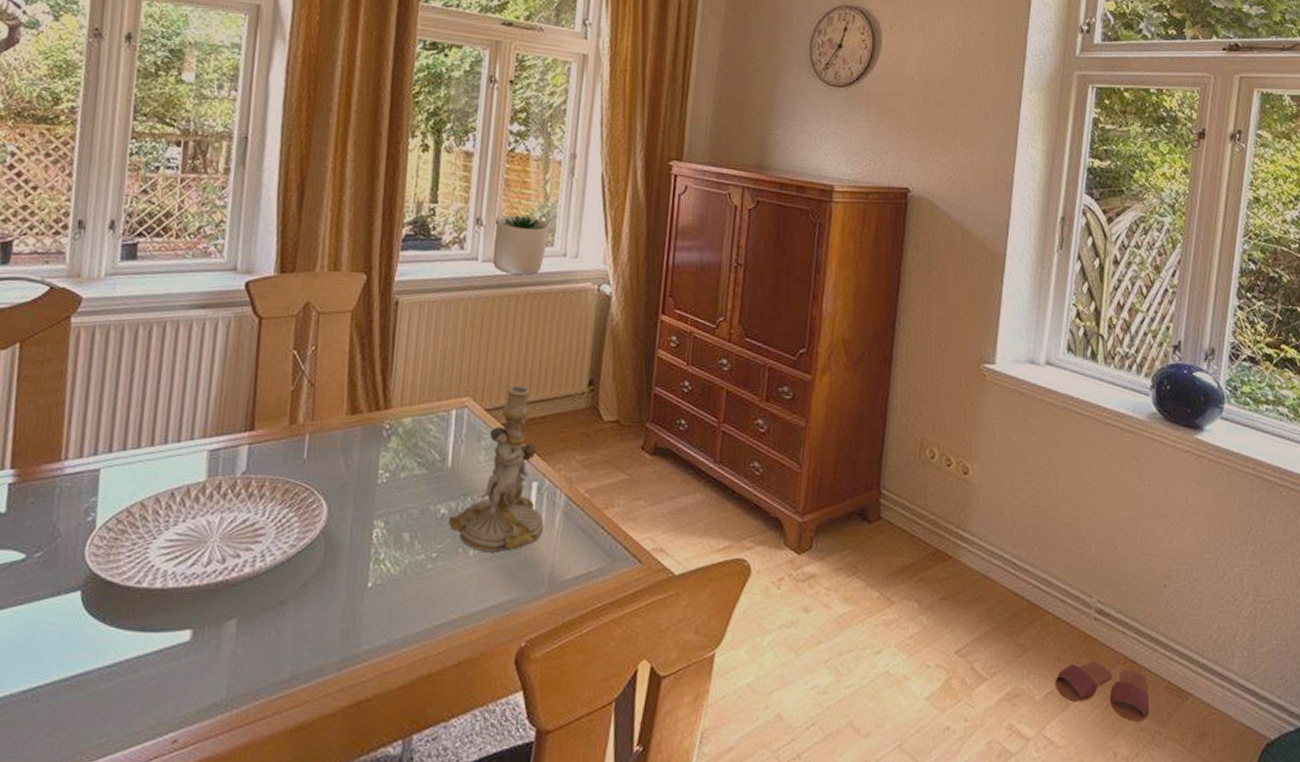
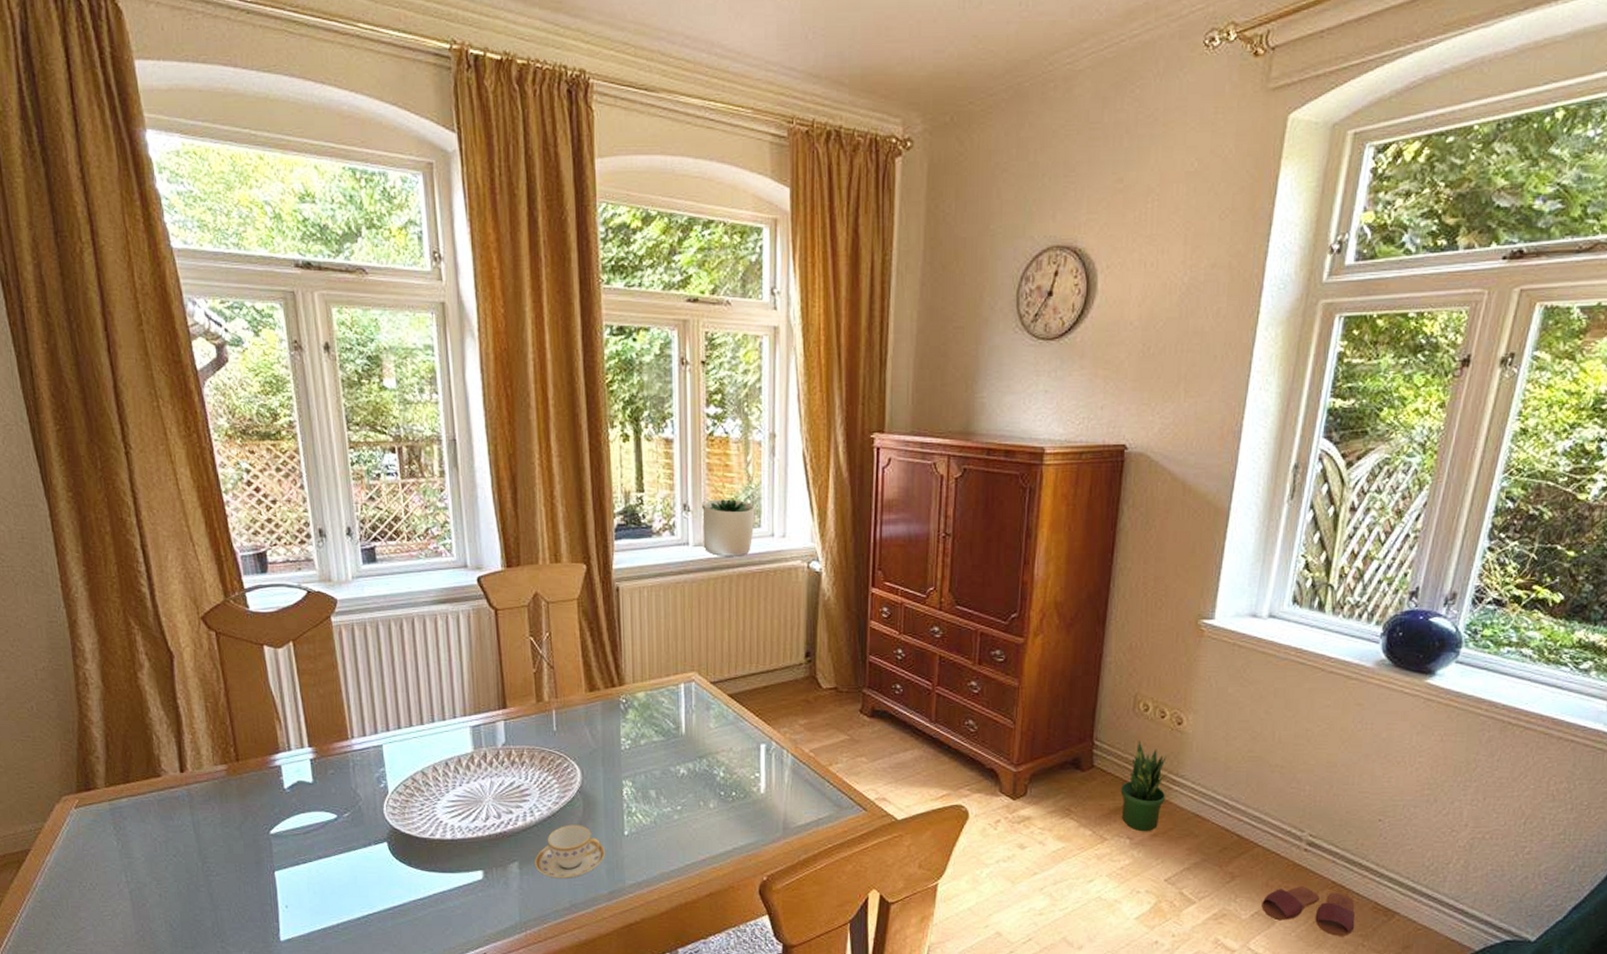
teacup: none [256,573,342,642] -> present [535,824,605,879]
candlestick: present [449,386,544,553] -> none [689,660,774,805]
planter: none [908,491,956,595] -> present [1120,741,1169,832]

